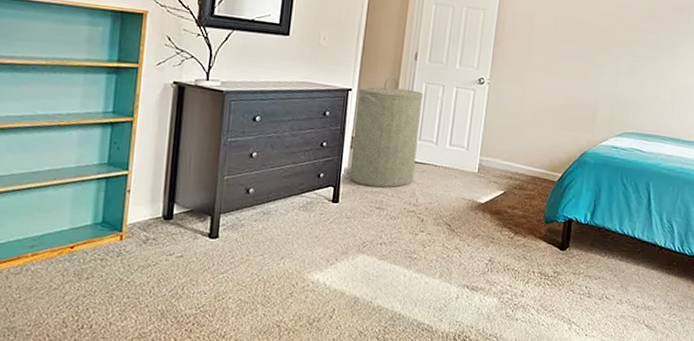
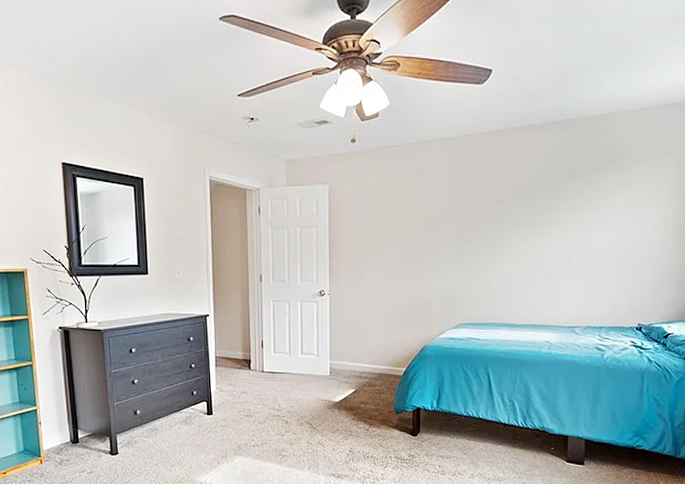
laundry hamper: present [349,76,424,188] -> none [215,298,274,398]

